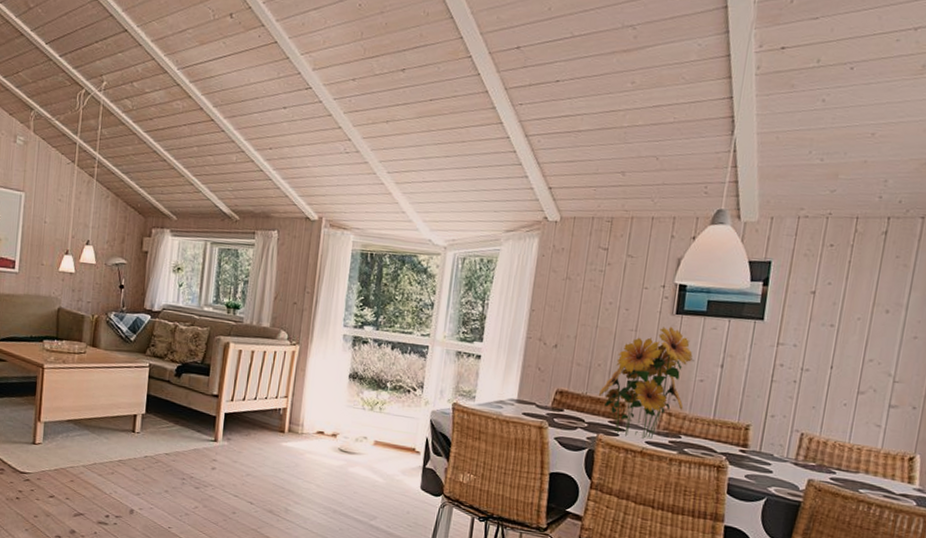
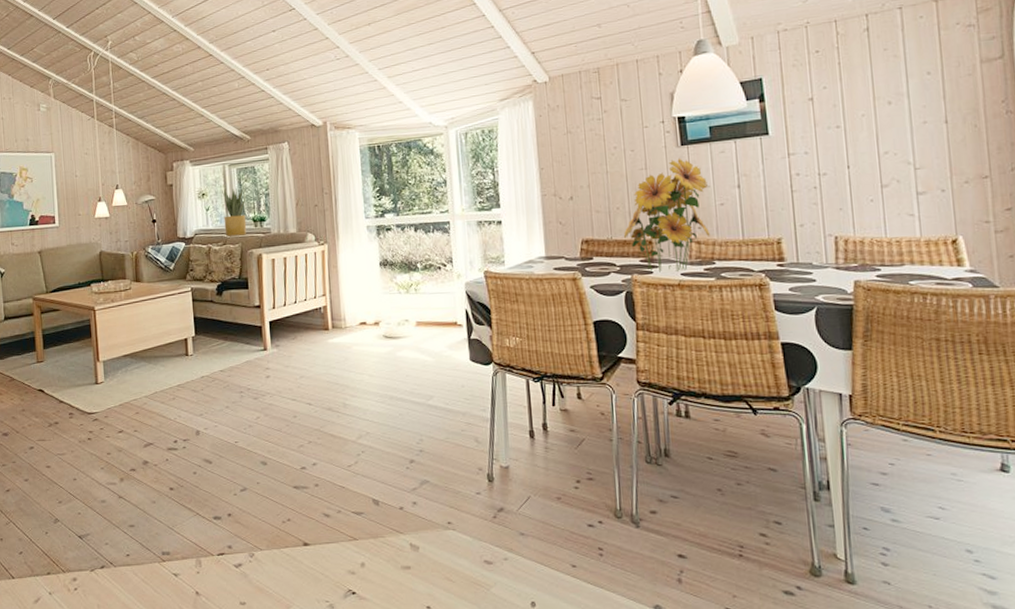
planter: none [195,267,222,320] -> present [221,187,247,236]

